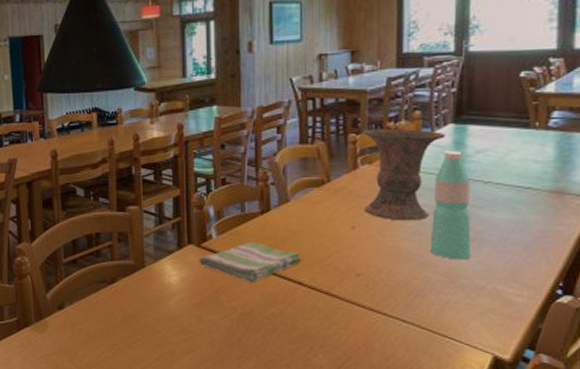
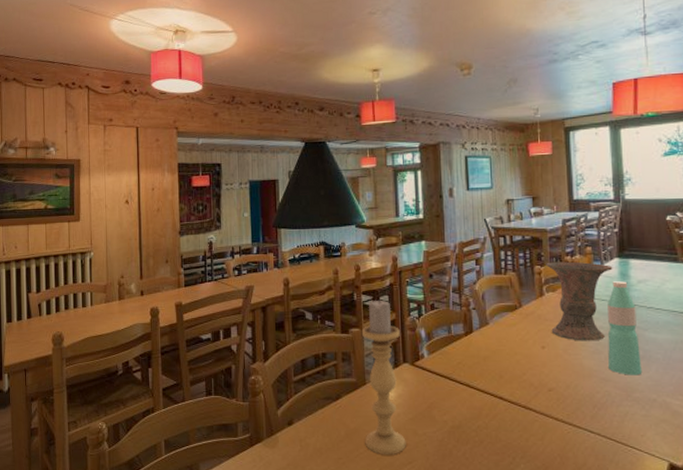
candle holder: none [140,172,189,342] -> present [361,298,406,455]
dish towel: present [198,242,301,283] -> none [413,360,501,398]

